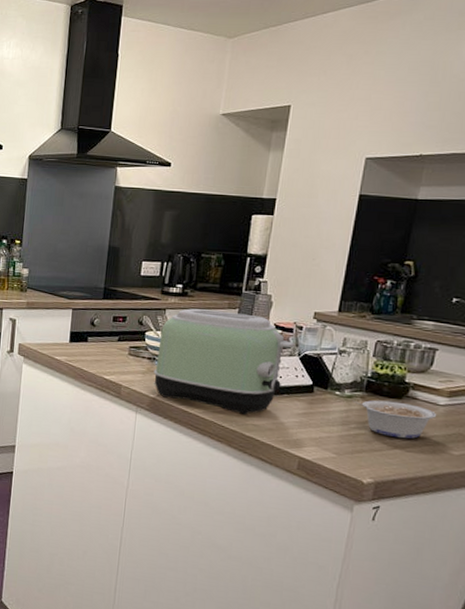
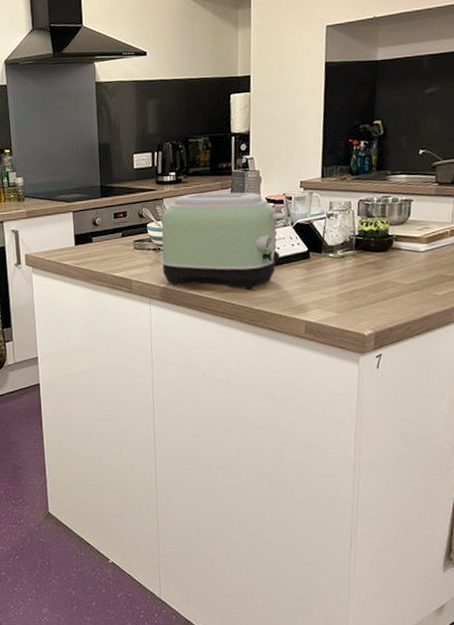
legume: present [352,400,437,439] -> none [344,254,420,288]

